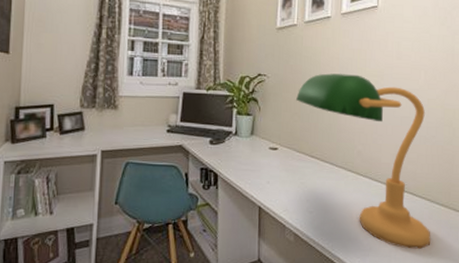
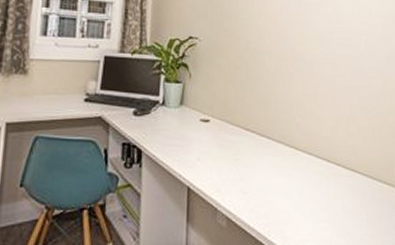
desk lamp: present [296,73,431,249] -> none [230,37,374,233]

